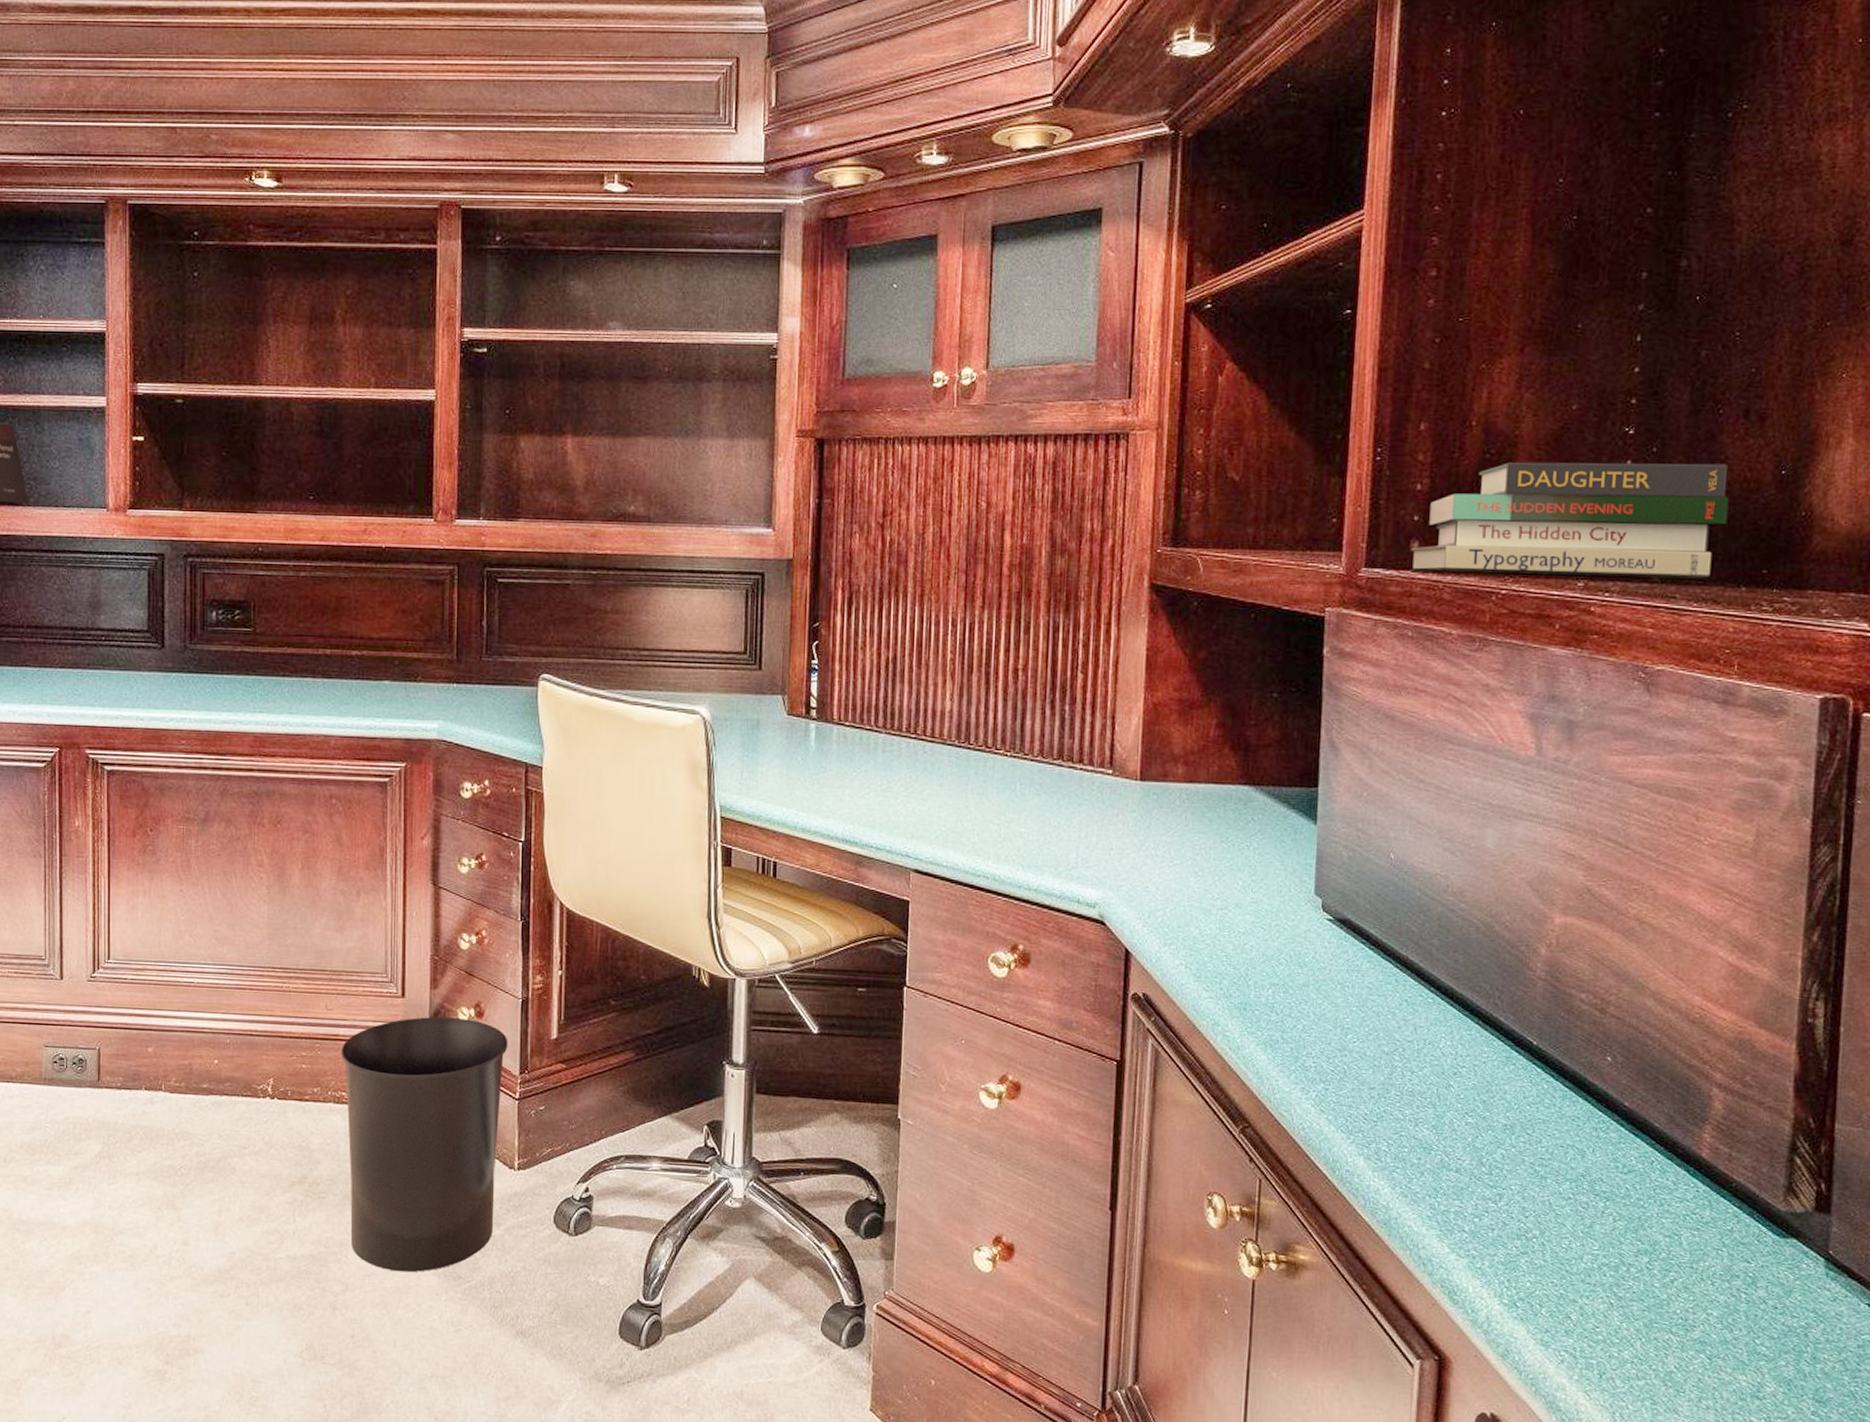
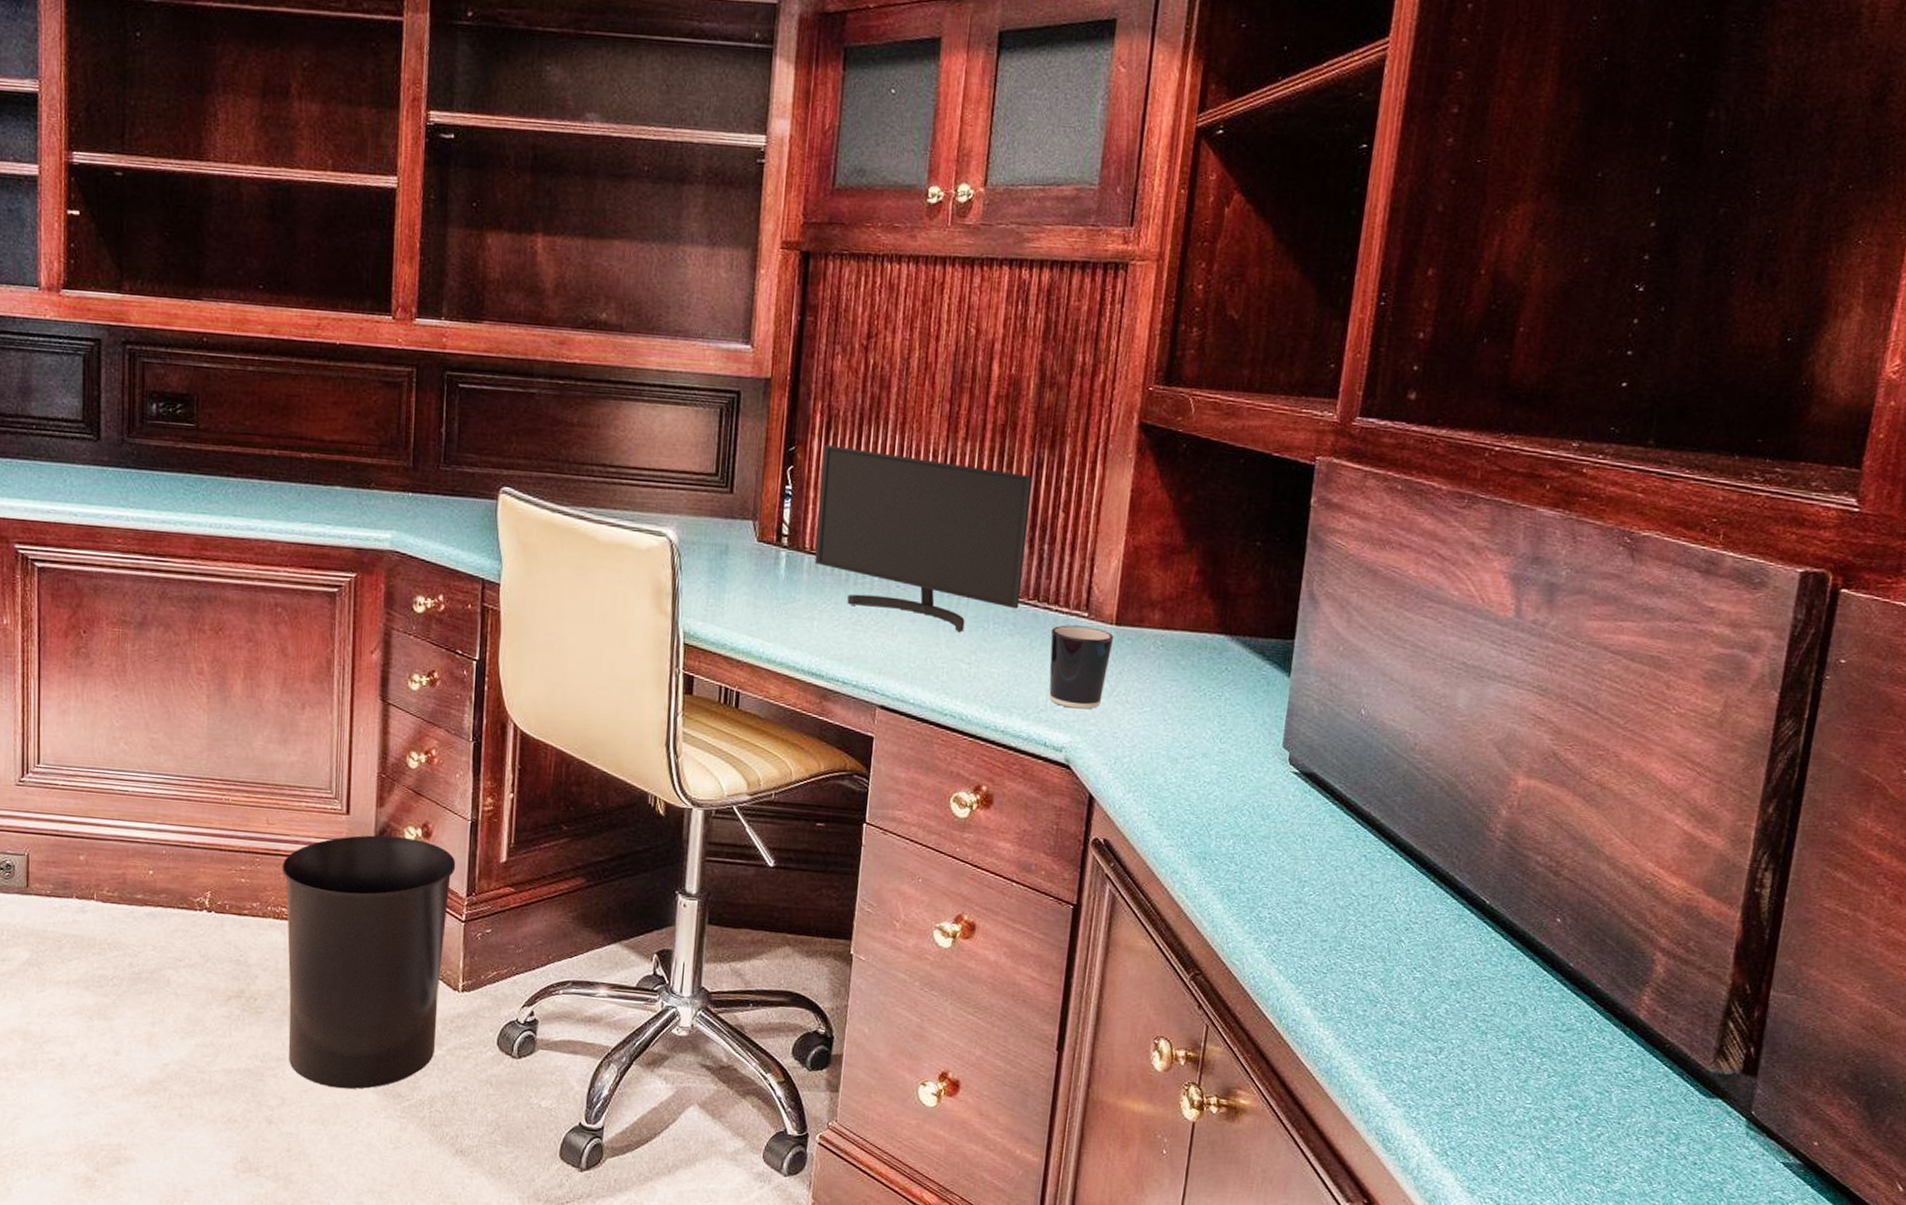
computer monitor: none [843,620,1049,794] -> present [814,445,1032,632]
mug: none [1077,783,1139,865] -> present [1049,625,1114,709]
books: present [1409,462,1729,580] -> none [1404,315,1734,446]

